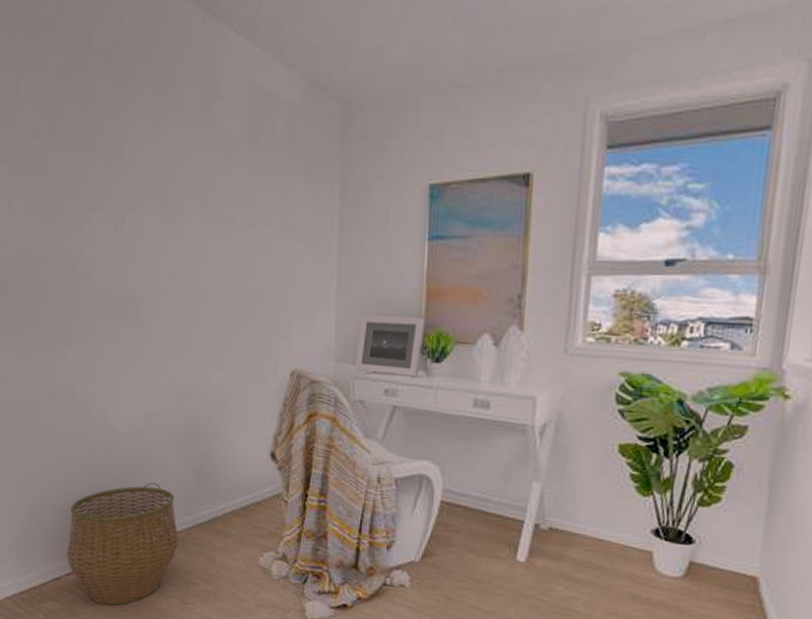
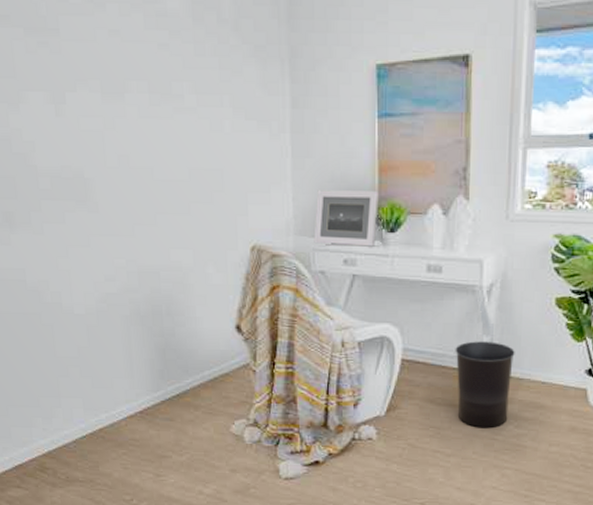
basket: present [67,482,179,606] -> none [28,362,148,486]
waste bin: none [500,486,569,587] -> present [455,341,515,428]

